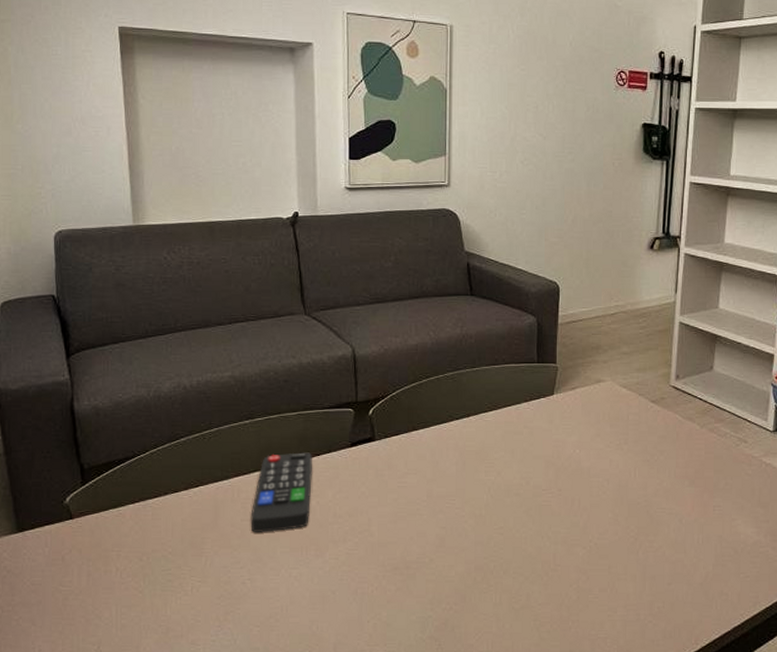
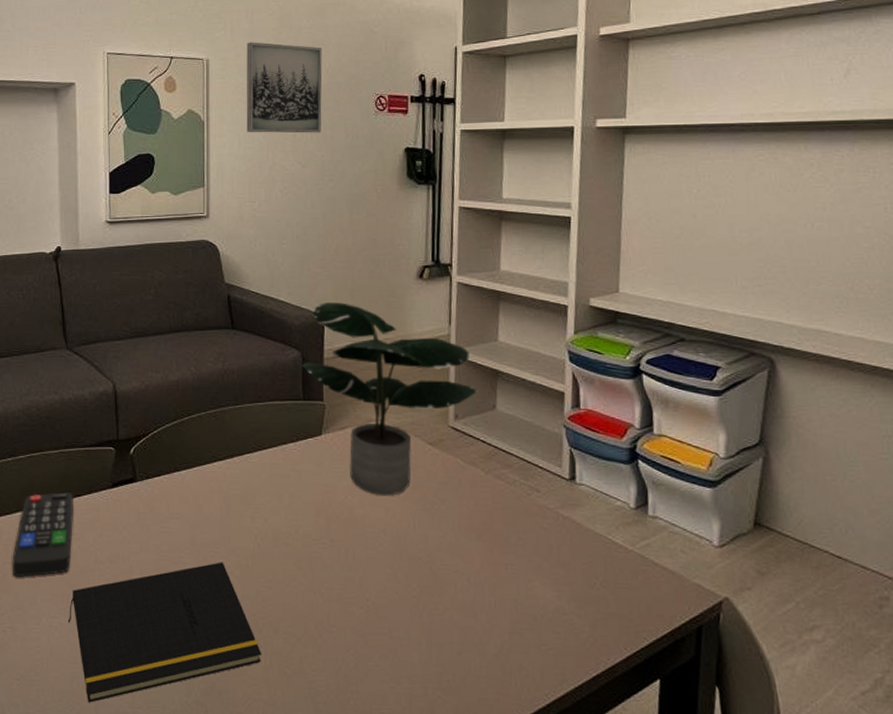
notepad: none [308,512,492,643] -> present [69,562,261,703]
wall art: none [489,9,566,106] -> present [246,42,322,133]
potted plant: none [538,271,697,448] -> present [303,302,477,495]

